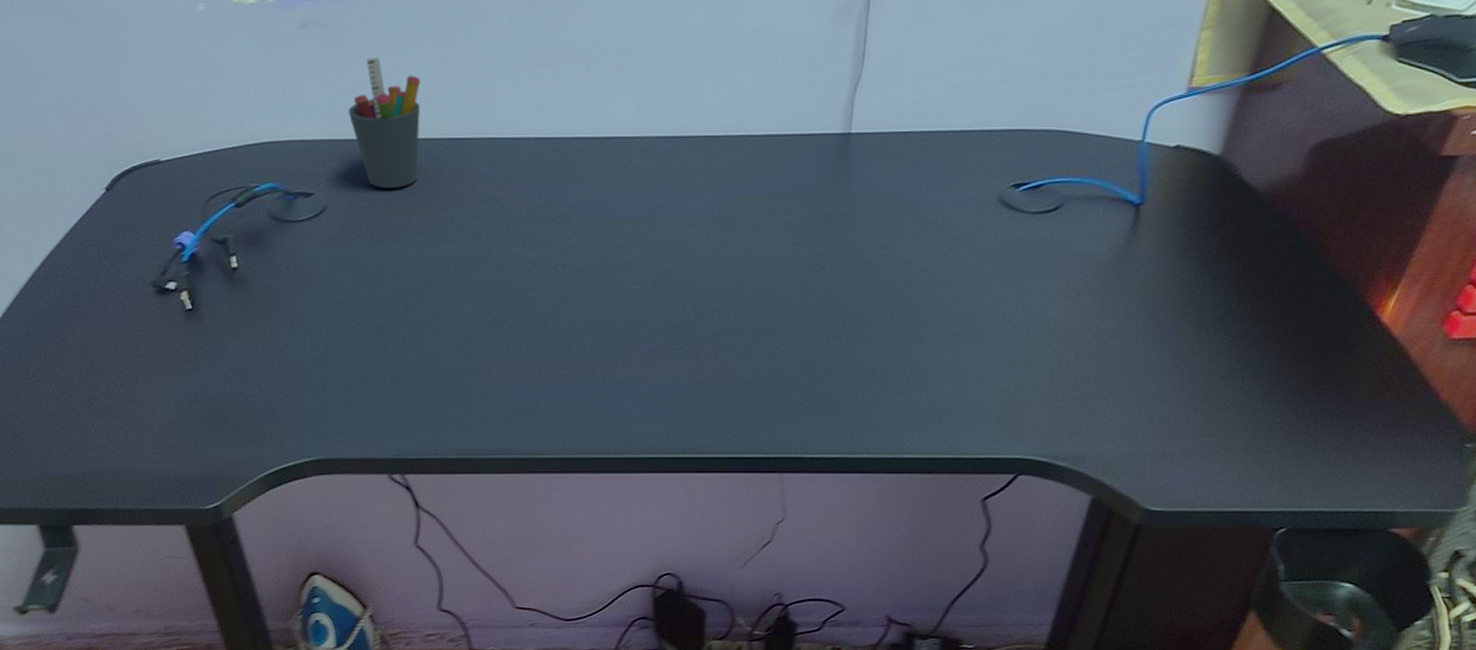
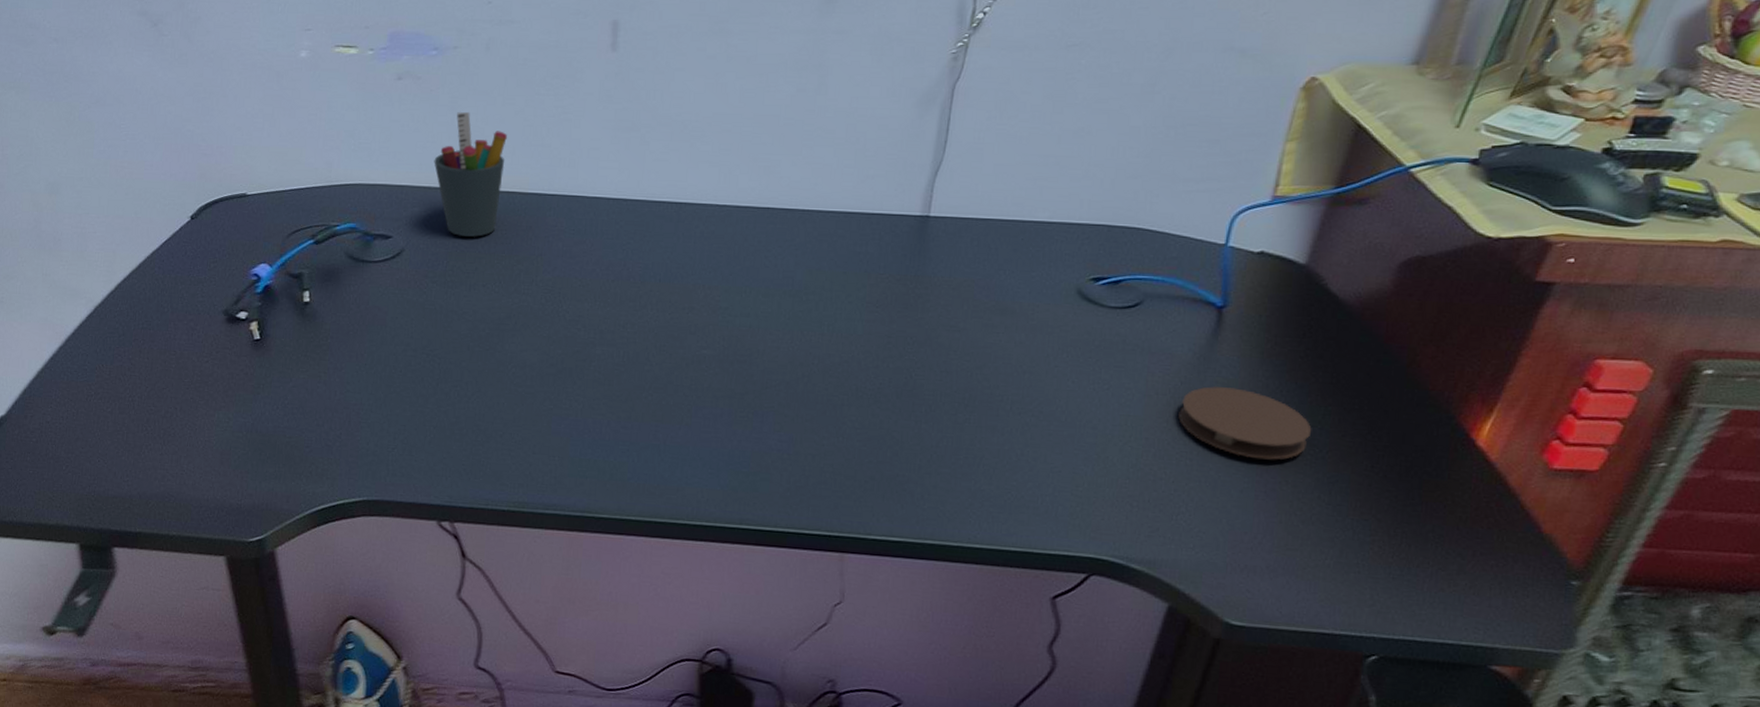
coaster: none [1099,284,1226,351] -> present [1178,386,1312,460]

